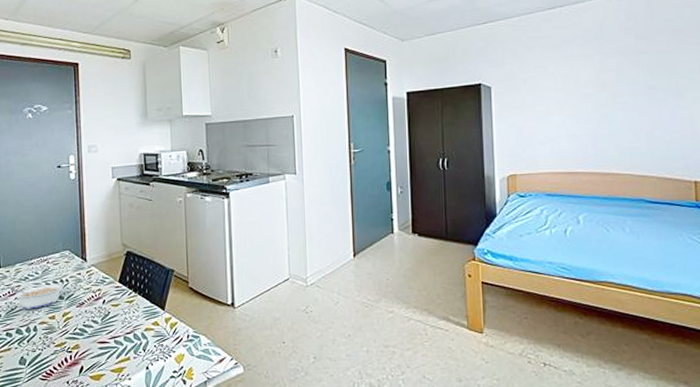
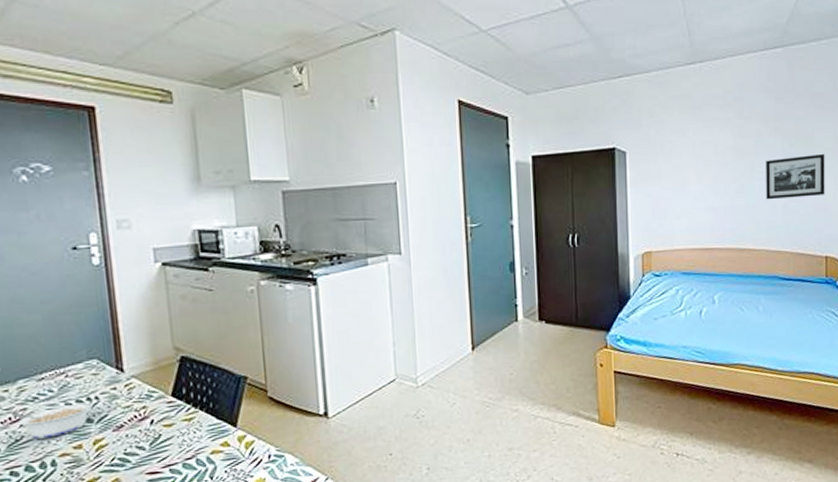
picture frame: none [628,84,692,128] -> present [766,153,825,200]

